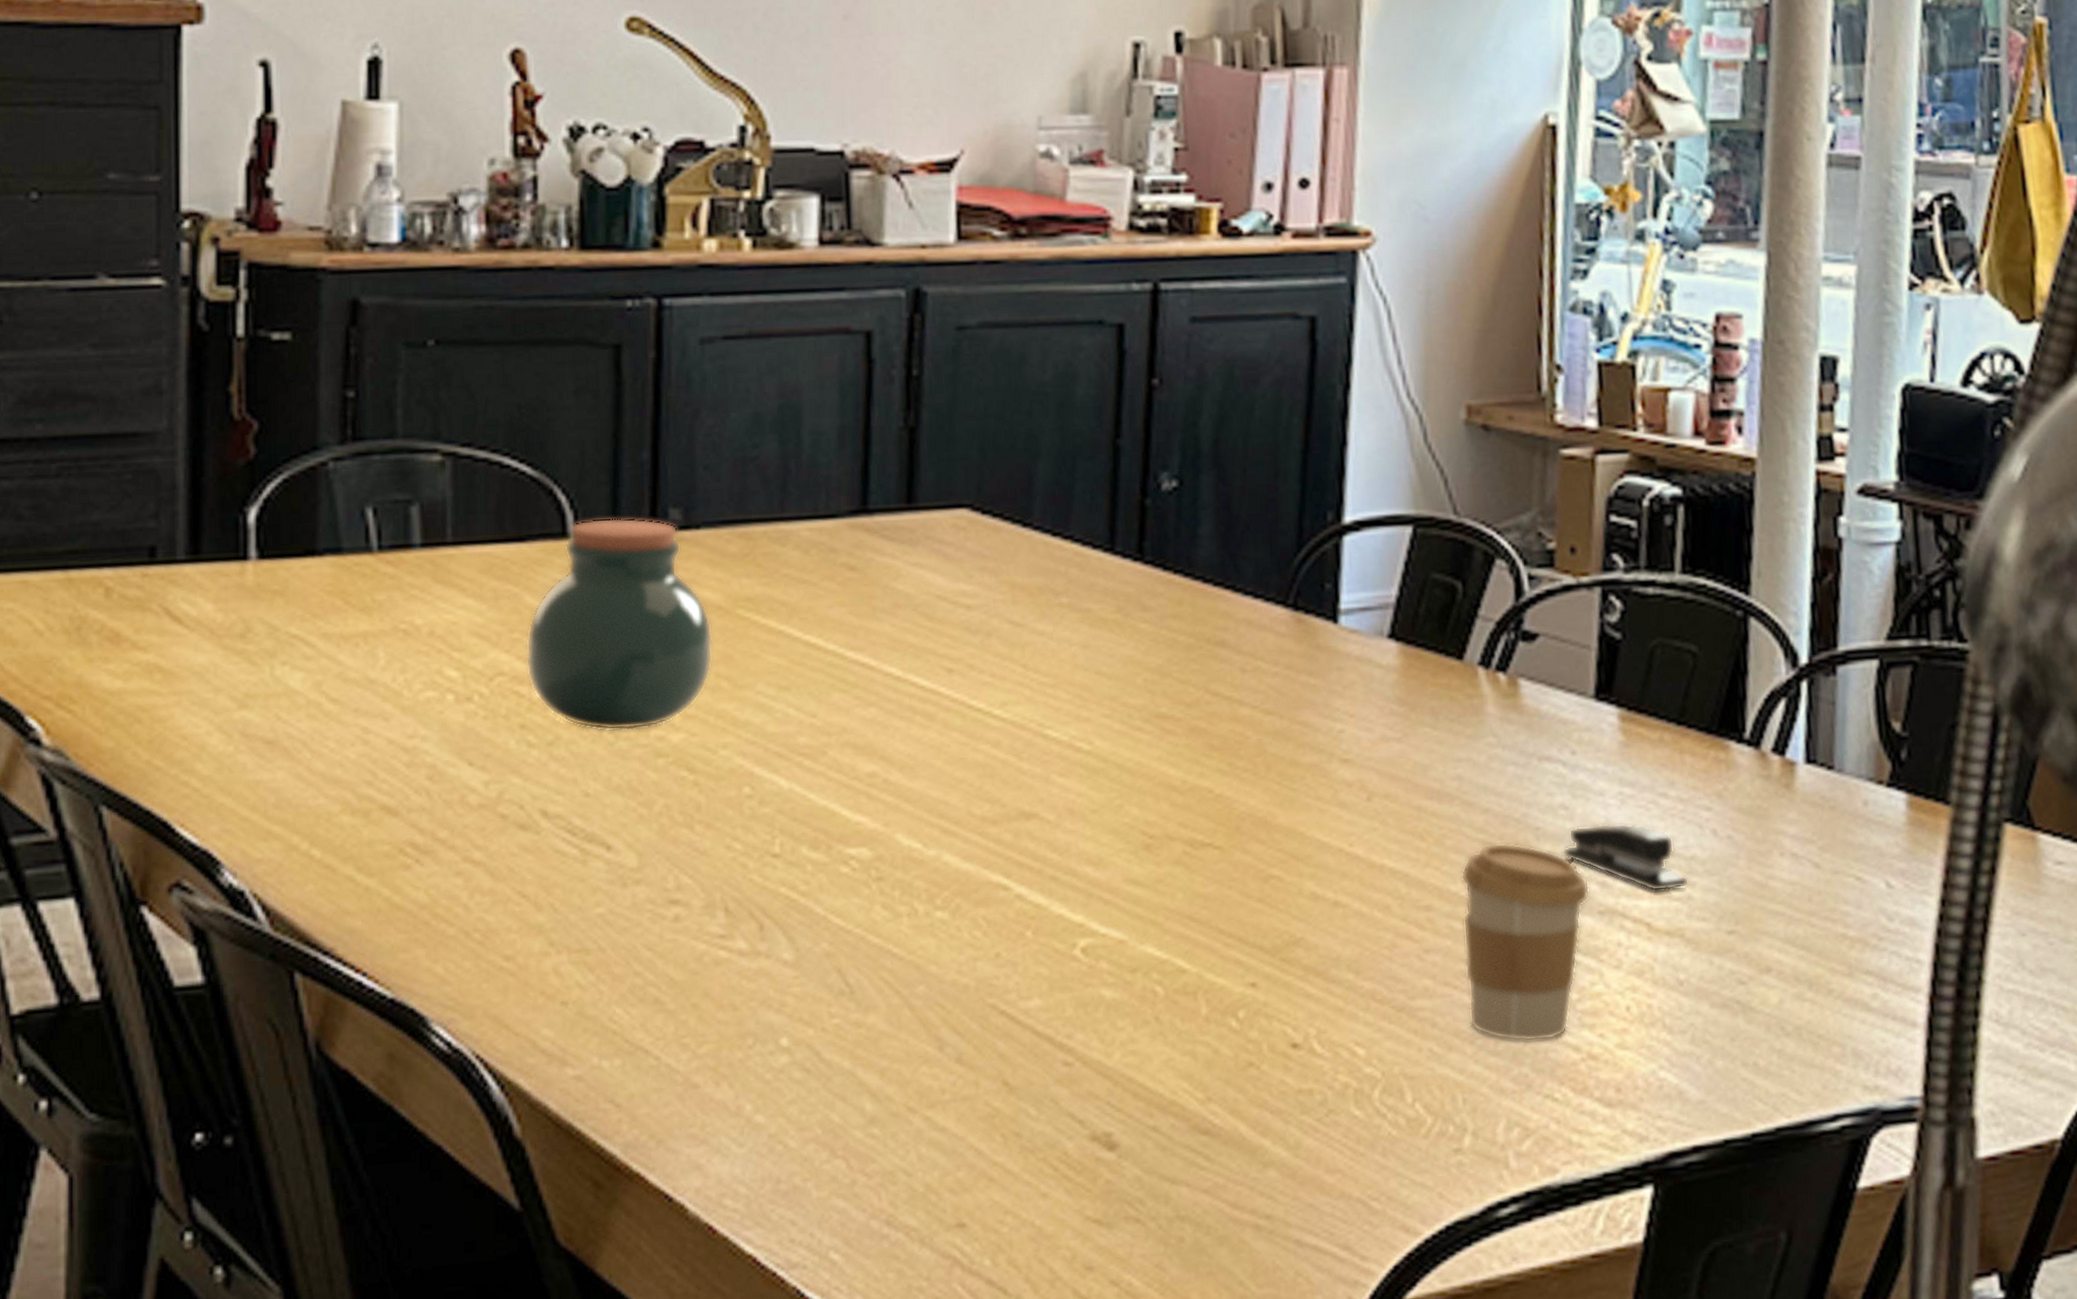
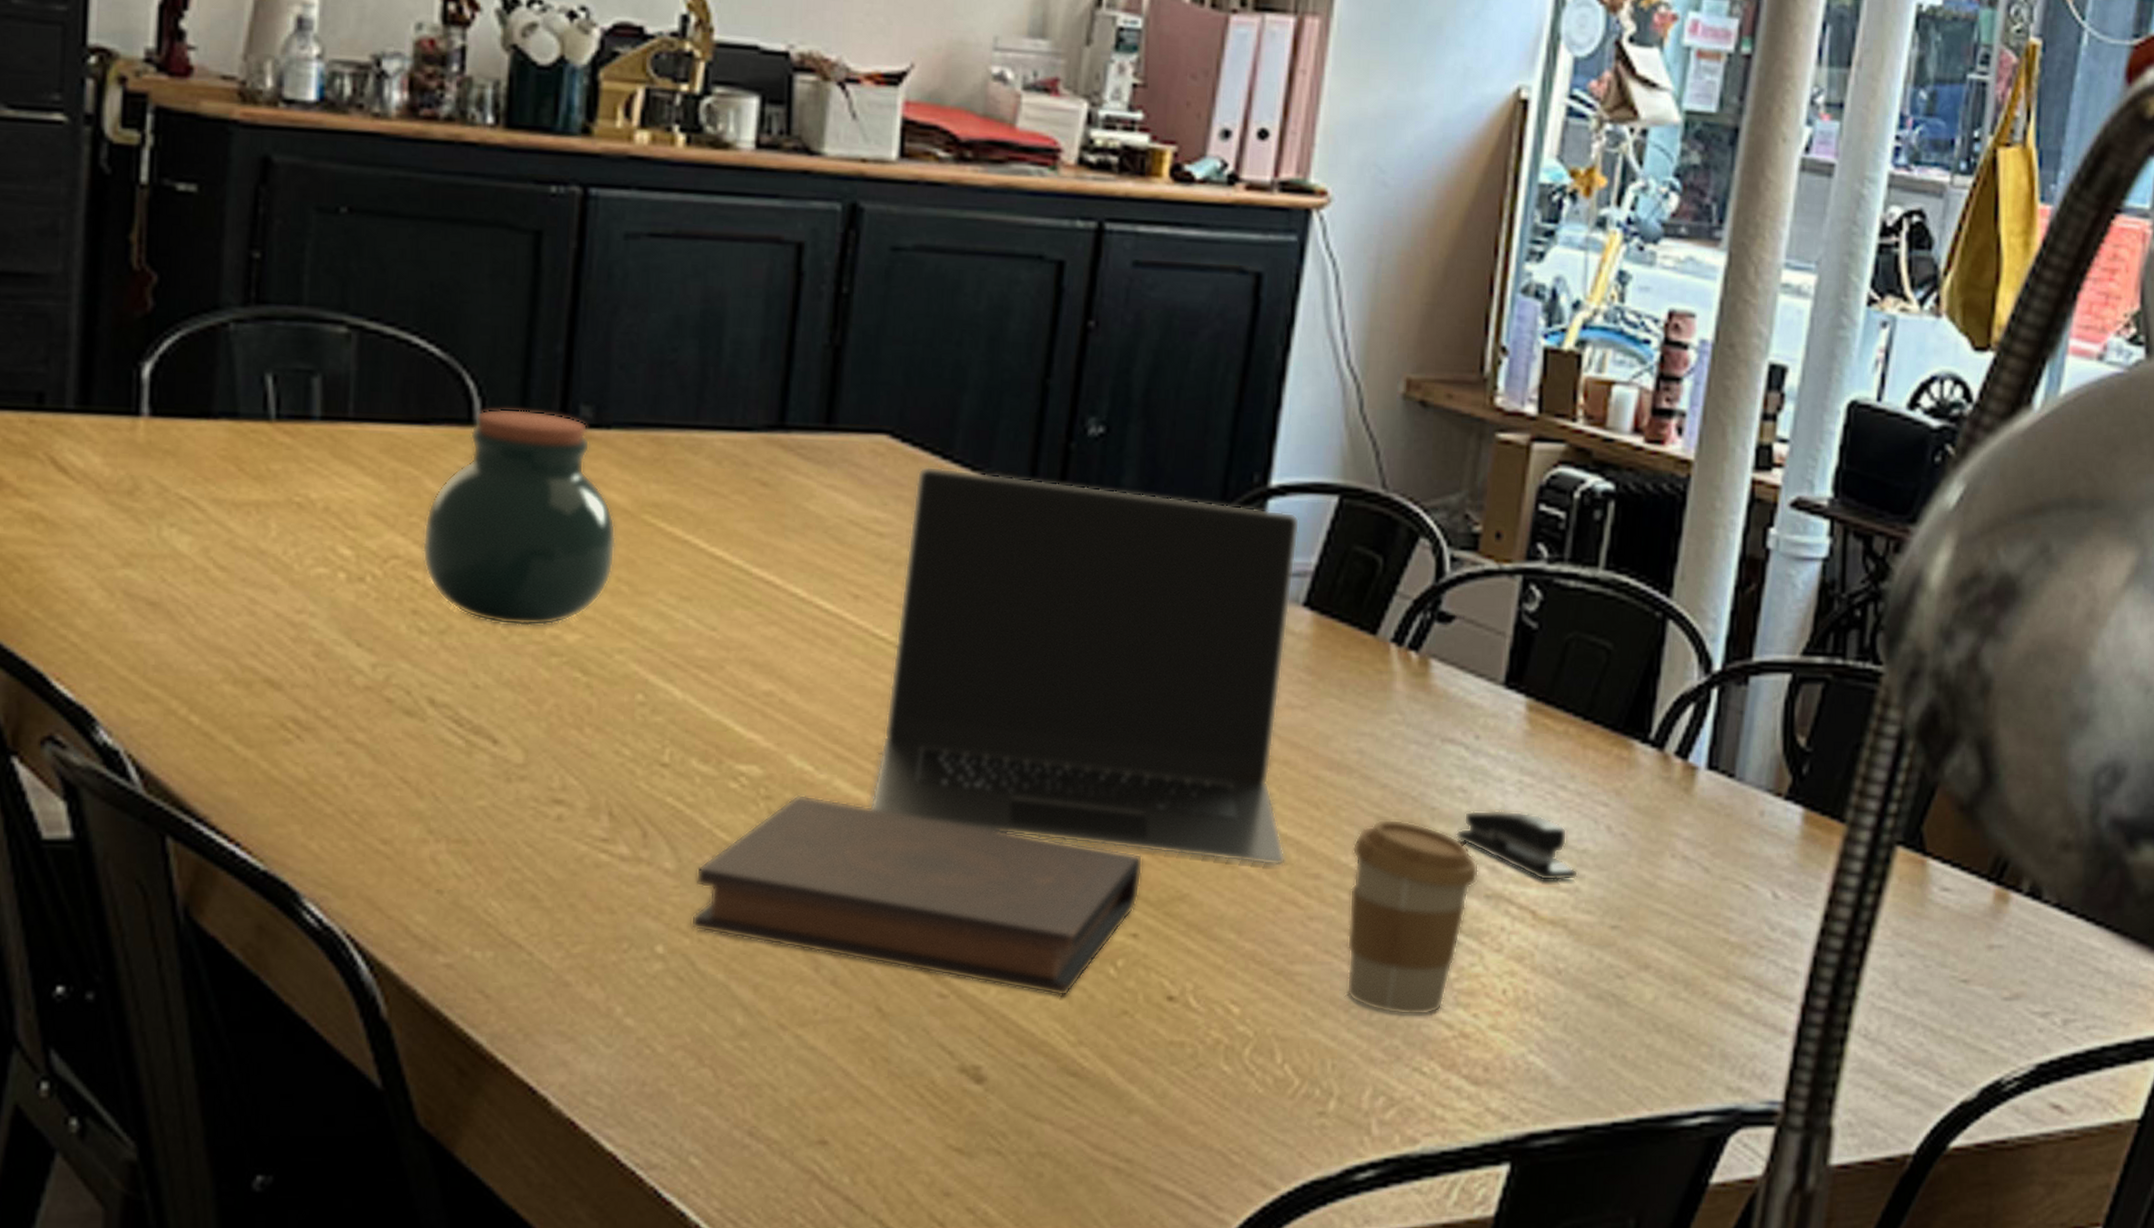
book: none [812,872,1255,1054] -> present [690,794,1143,997]
laptop: none [979,535,1396,902] -> present [869,466,1300,866]

